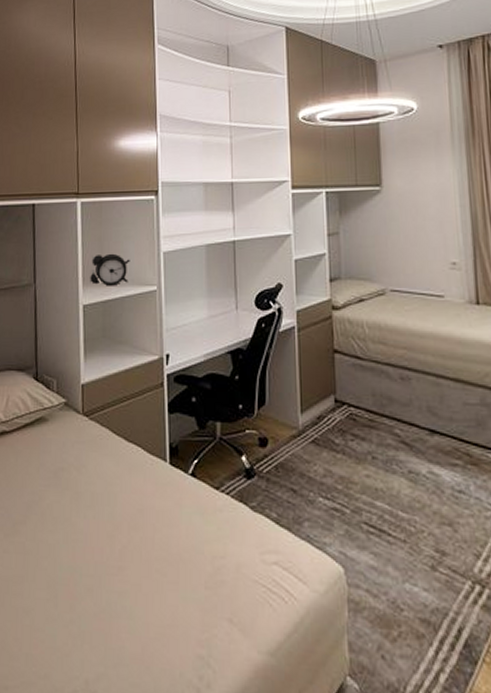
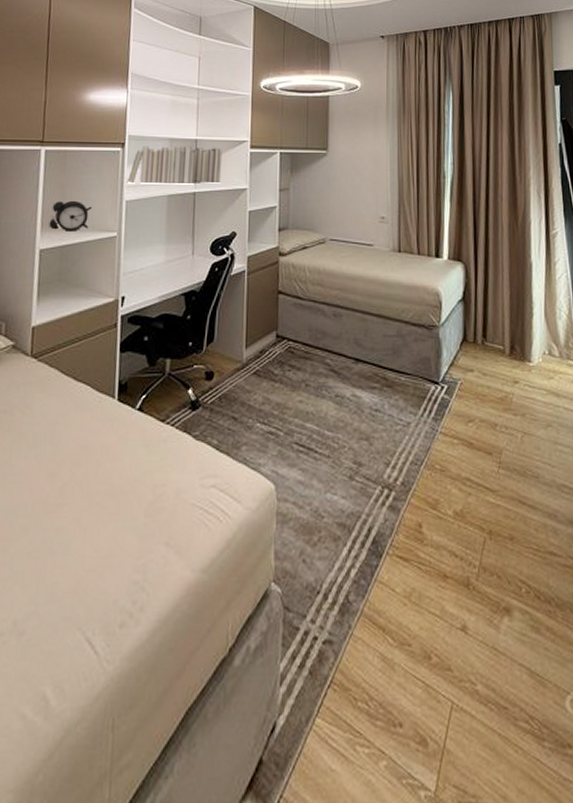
books: none [164,190,232,234] -> present [128,146,195,185]
books: none [226,191,262,229] -> present [190,148,223,182]

